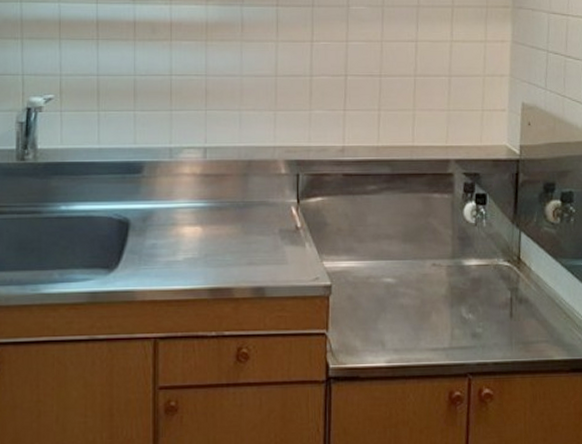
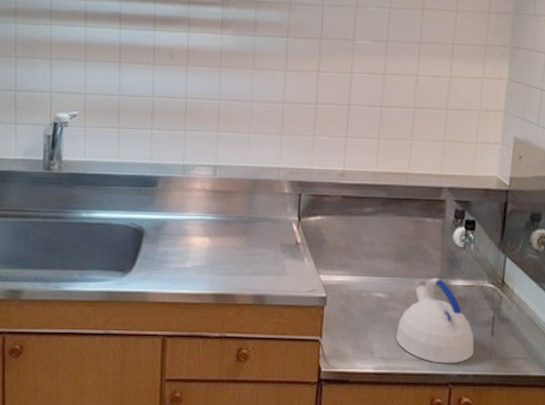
kettle: none [408,258,493,352] -> present [395,278,475,364]

